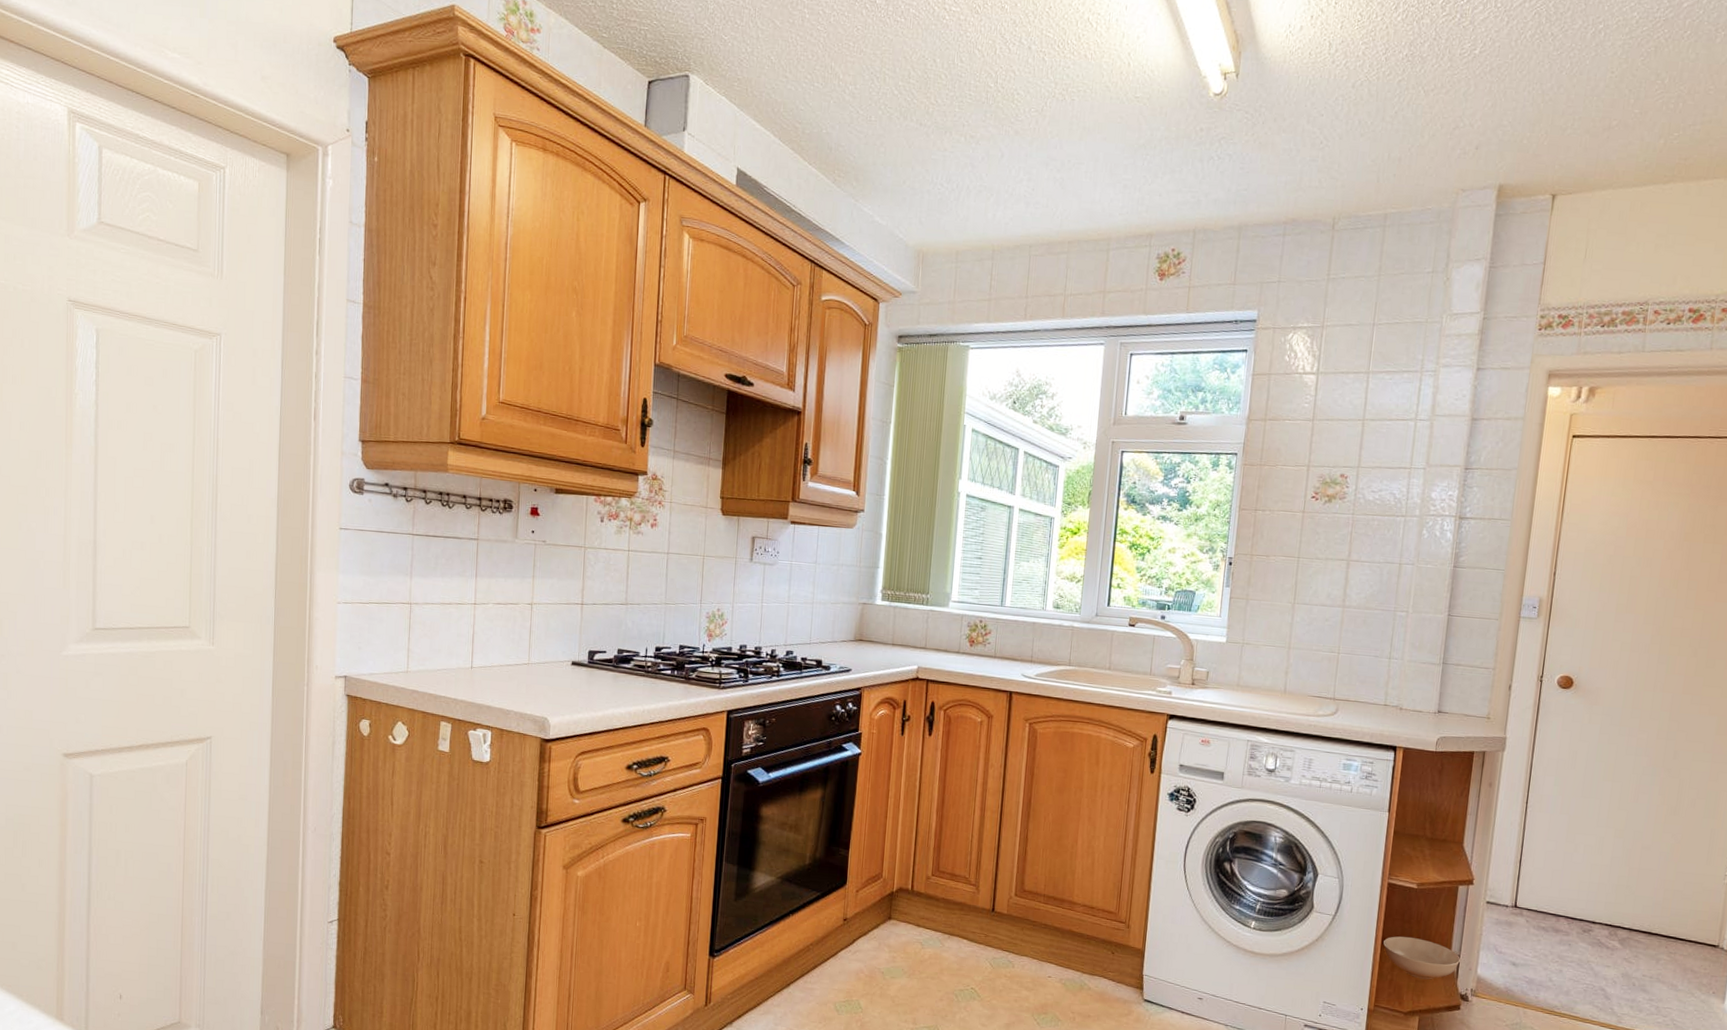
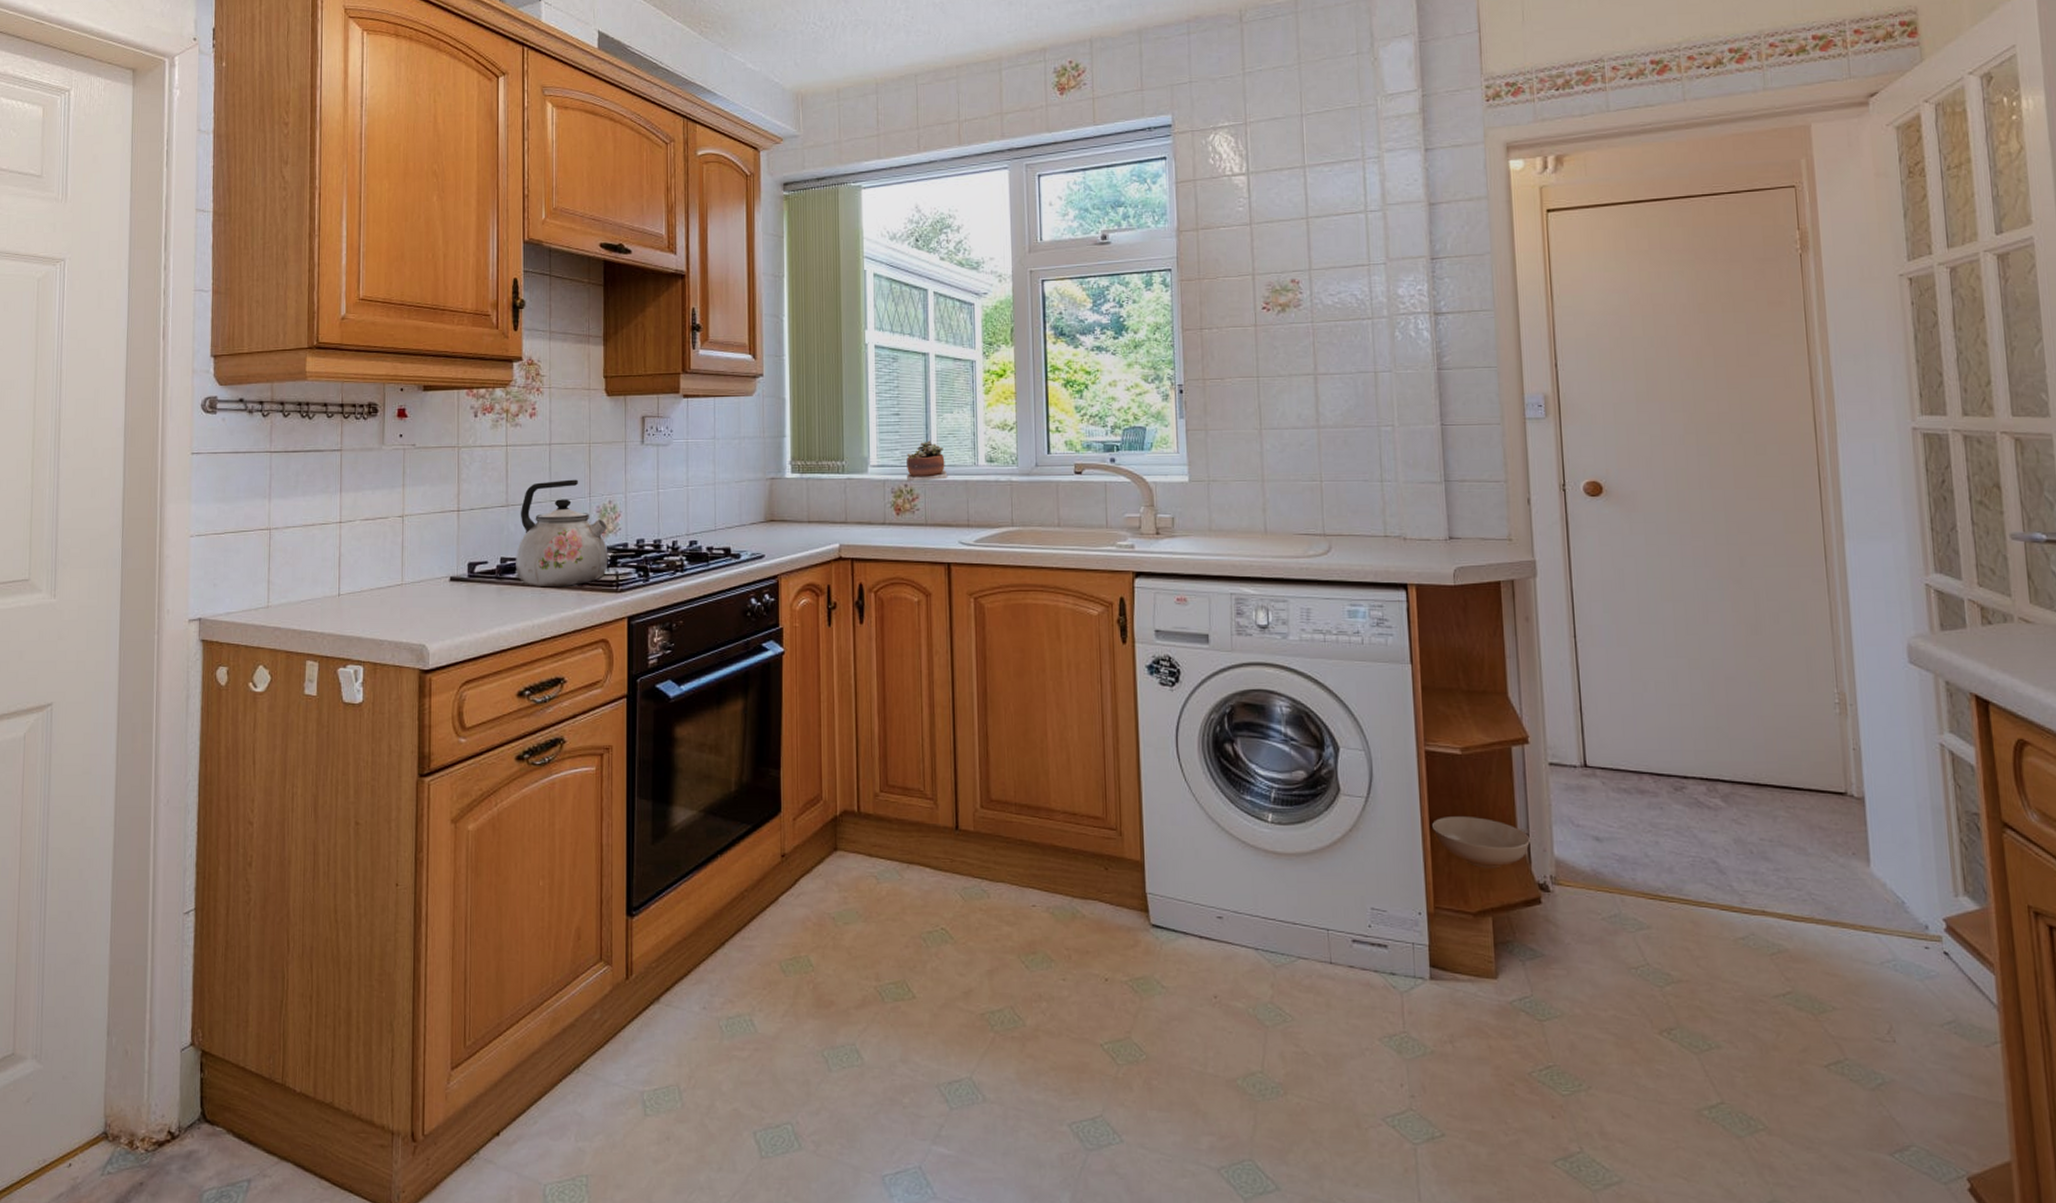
kettle: none [631,586,714,681] -> present [516,479,608,588]
succulent plant: none [982,584,1019,620] -> present [907,440,948,482]

